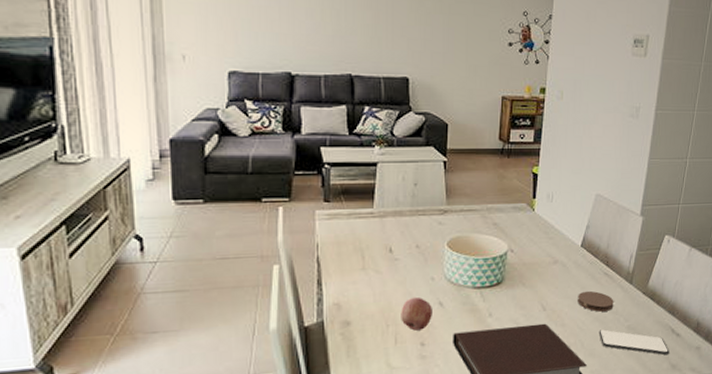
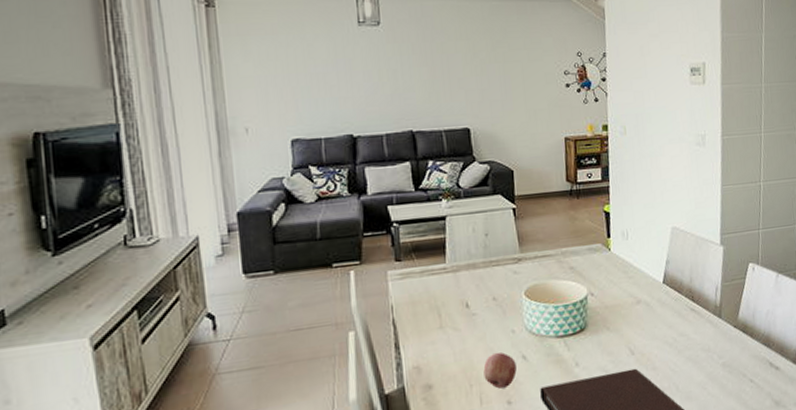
coaster: present [578,290,614,312] -> none [666,329,705,351]
smartphone: present [598,329,669,356] -> none [692,369,771,392]

